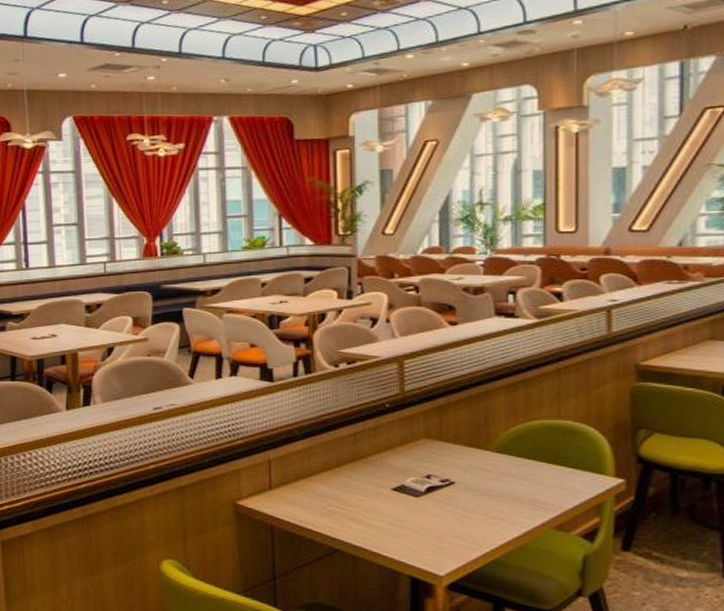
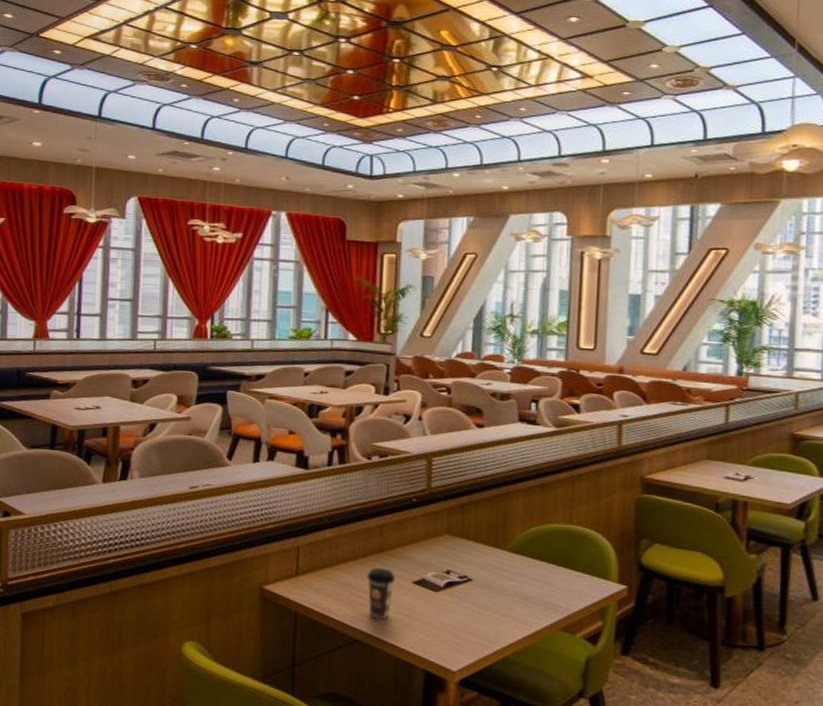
coffee cup: none [343,476,373,528] -> present [367,567,395,619]

